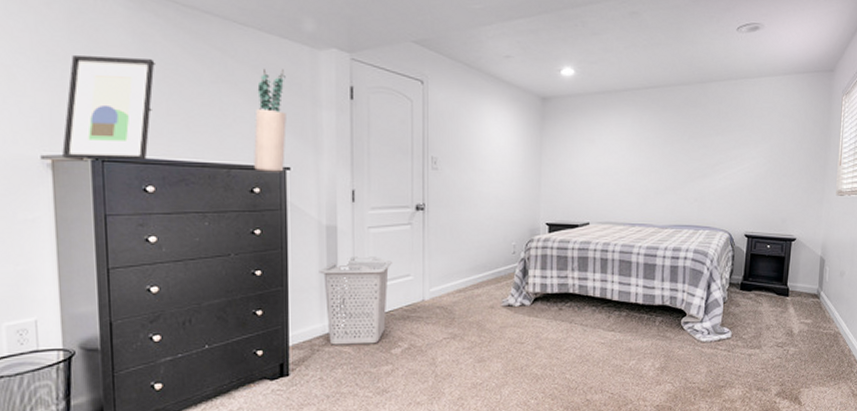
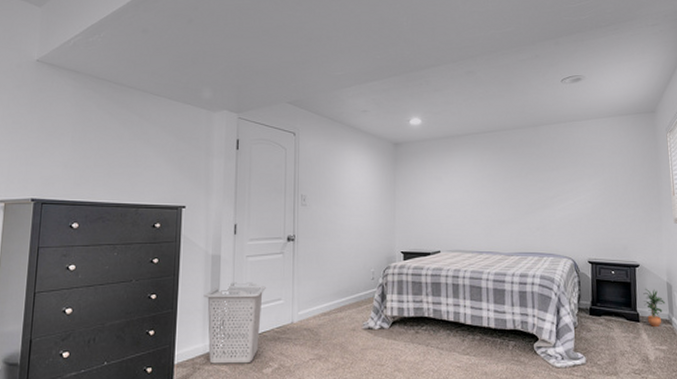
picture frame: present [62,56,157,160] -> none [13,123,91,203]
vase: present [254,68,287,174] -> none [157,128,187,211]
potted plant: none [795,262,817,301] -> present [643,288,666,327]

